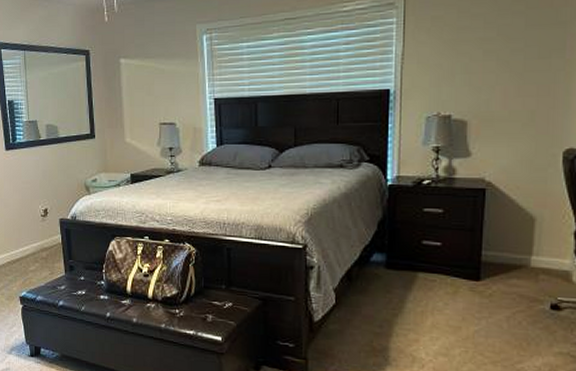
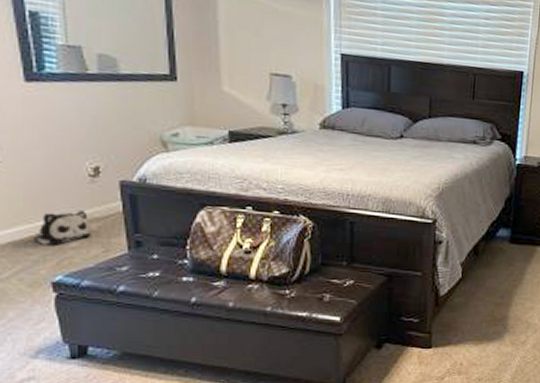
plush toy: none [10,242,43,269] -> present [34,211,92,245]

